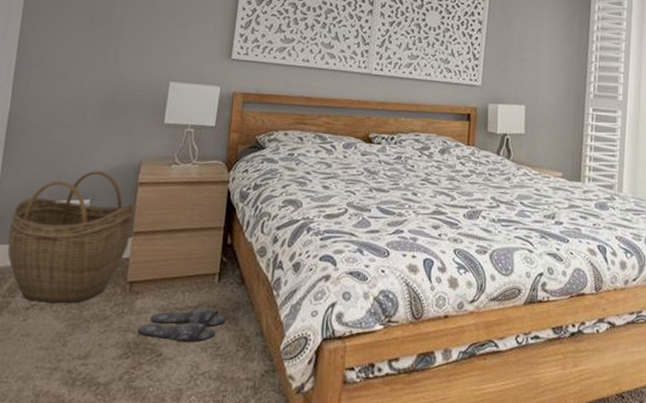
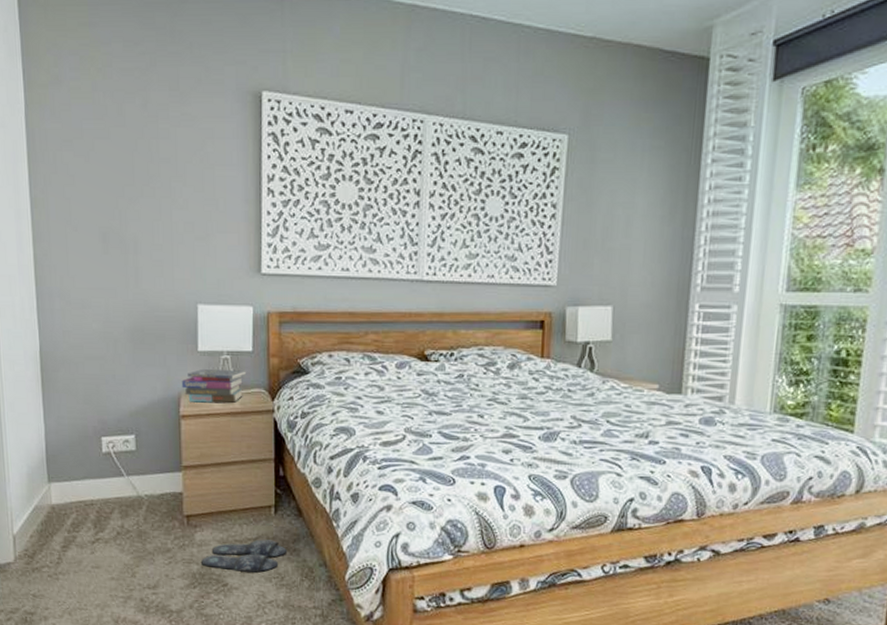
woven basket: present [7,171,133,304] -> none [62,405,181,538]
books: none [143,139,208,173] -> present [181,368,247,403]

